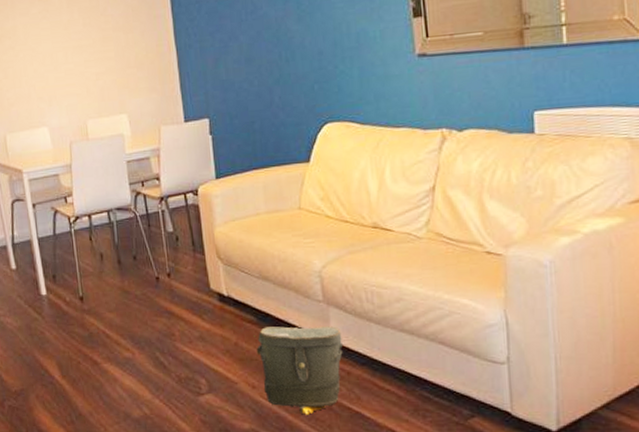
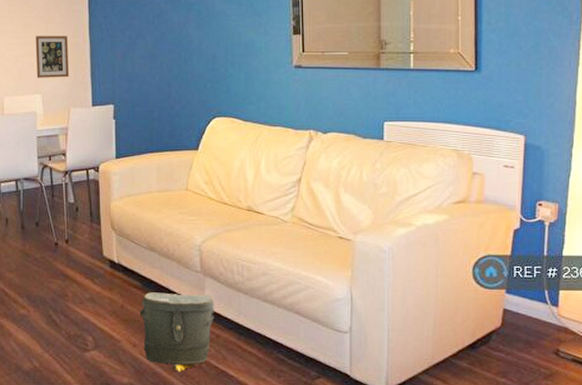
picture frame: none [115,45,156,96] -> present [35,36,69,78]

